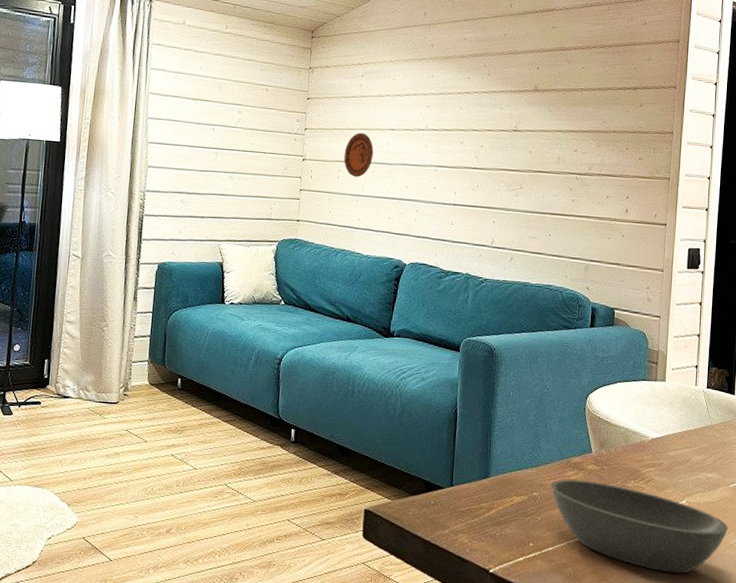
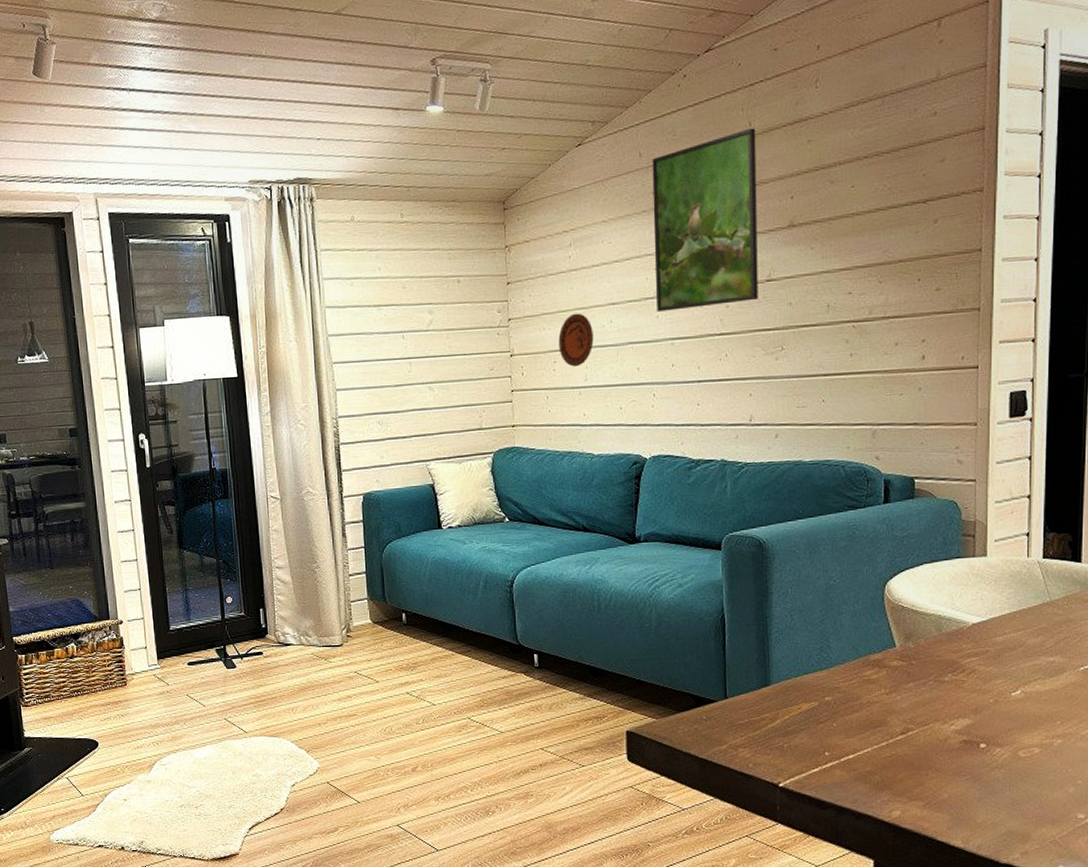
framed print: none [426,9,515,145] -> present [652,128,758,312]
bowl: present [550,479,729,574] -> none [846,678,1079,772]

